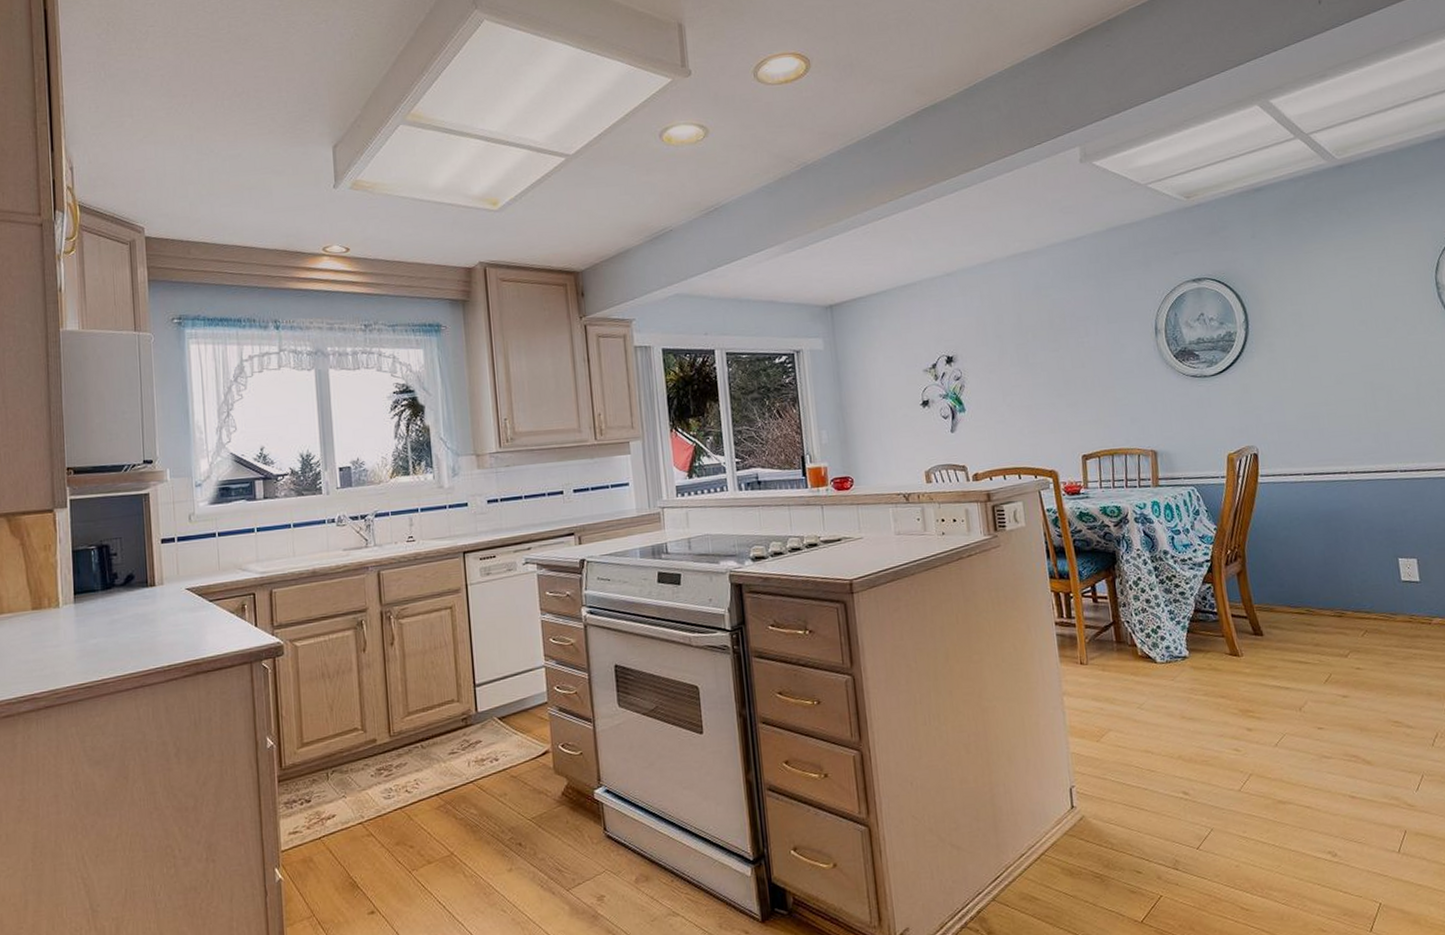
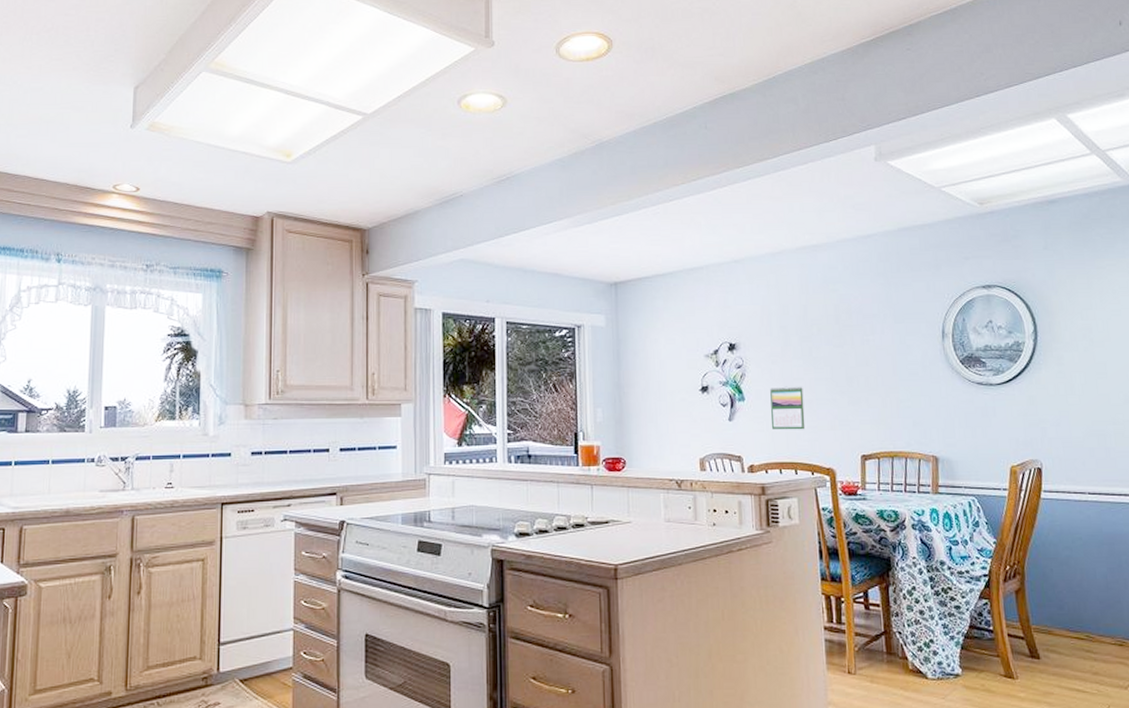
calendar: none [989,392,1026,437] -> present [770,386,806,430]

